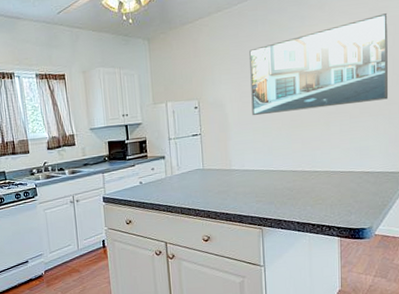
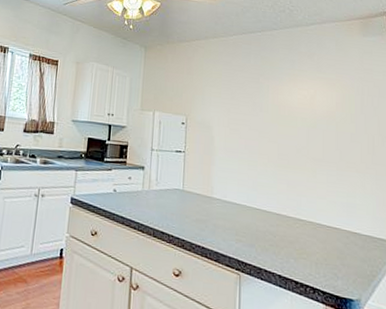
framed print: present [249,13,389,116] -> none [239,75,375,159]

